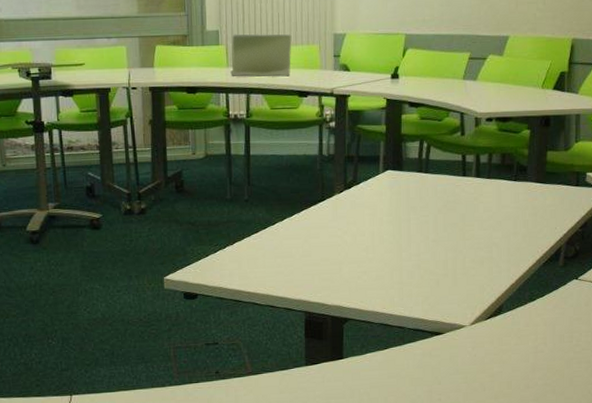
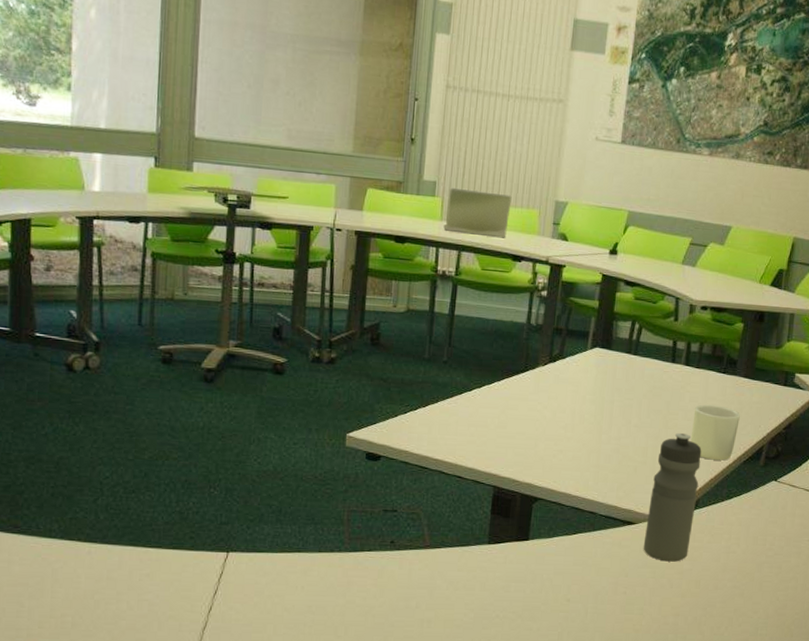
water bottle: none [453,243,501,367] -> present [643,433,702,562]
mug: none [489,212,535,266] -> present [691,404,740,461]

